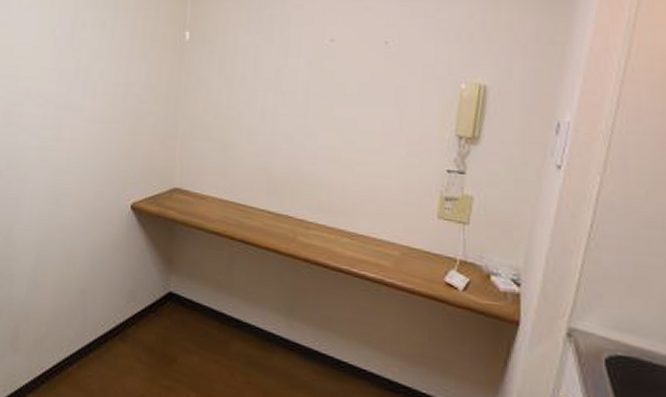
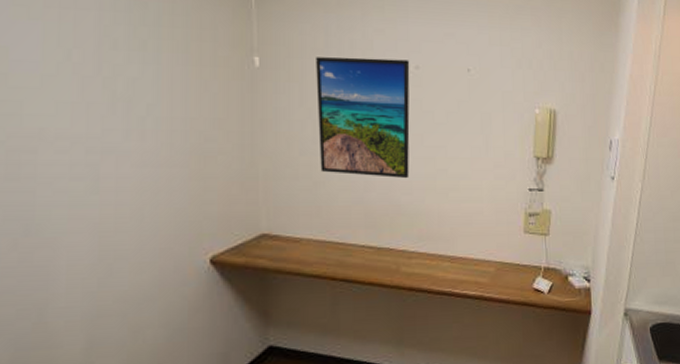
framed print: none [231,31,325,149] -> present [316,57,410,179]

